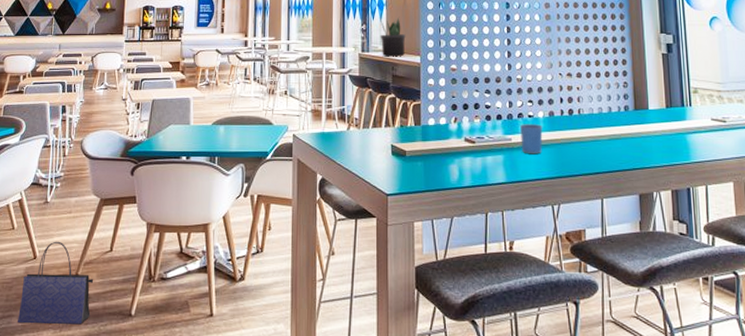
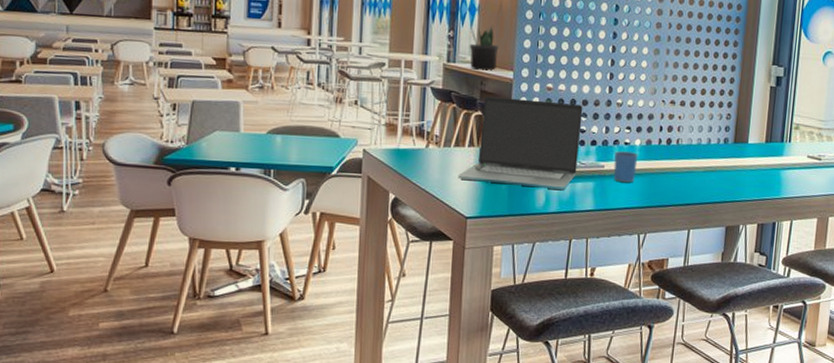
tote bag: present [18,241,94,325] -> none [35,254,127,342]
laptop: none [377,80,486,165] -> present [457,96,583,191]

